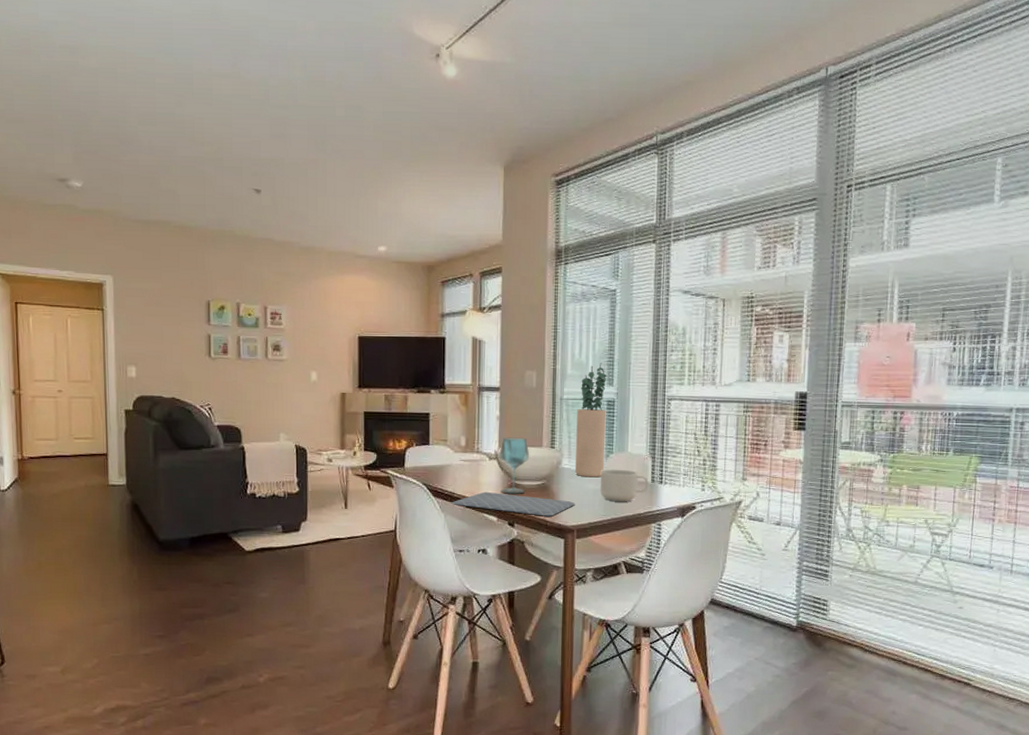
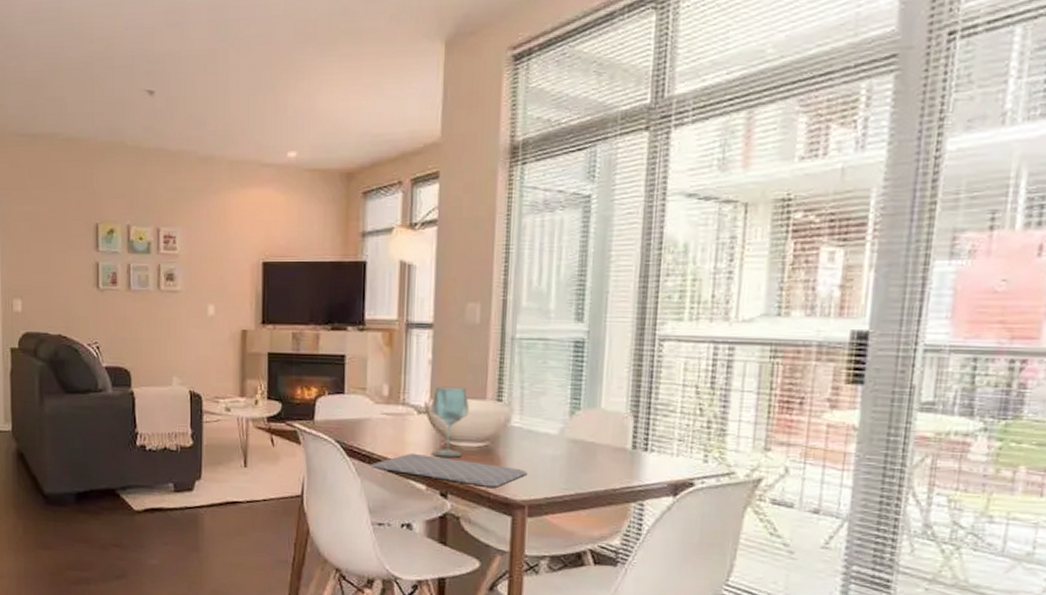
vase: present [574,363,607,478] -> none [527,292,576,440]
cup: present [600,469,649,502] -> none [560,429,629,473]

